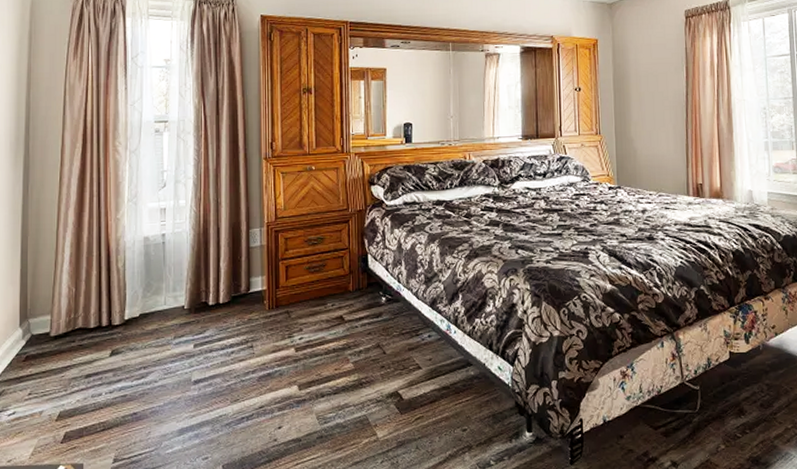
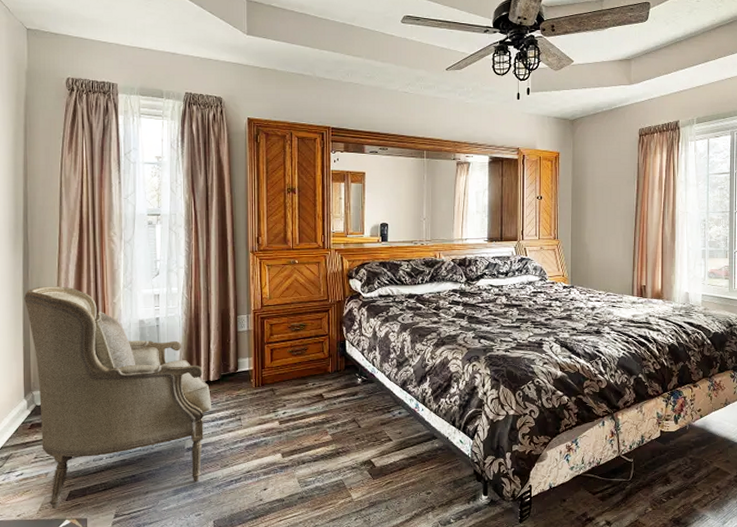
armchair: none [23,202,222,453] -> present [24,286,212,509]

